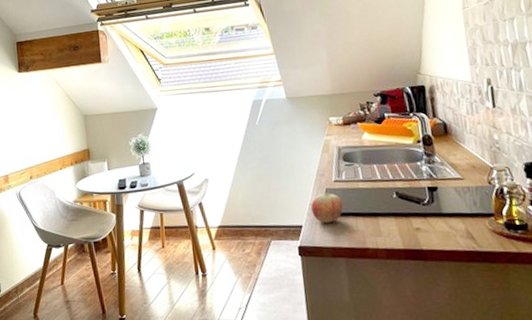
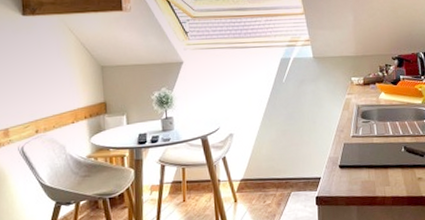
apple: present [311,193,344,223] -> none [330,147,359,175]

